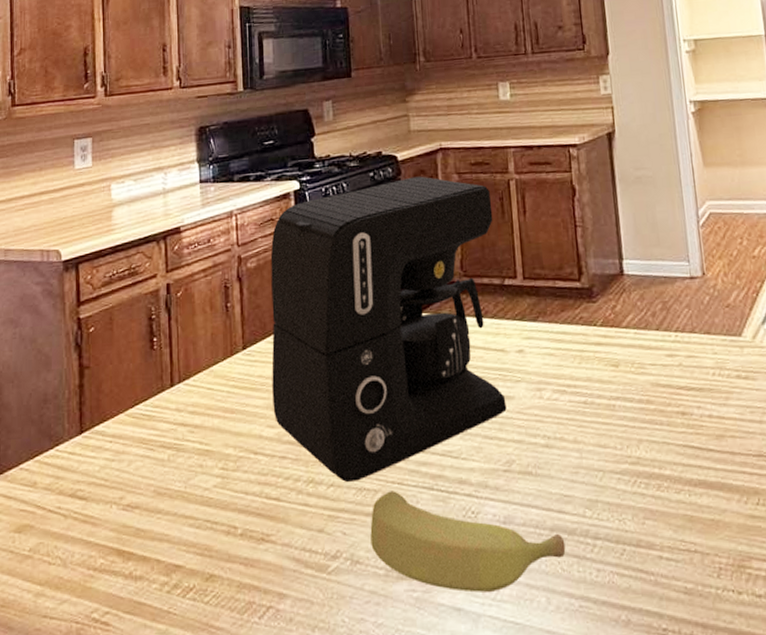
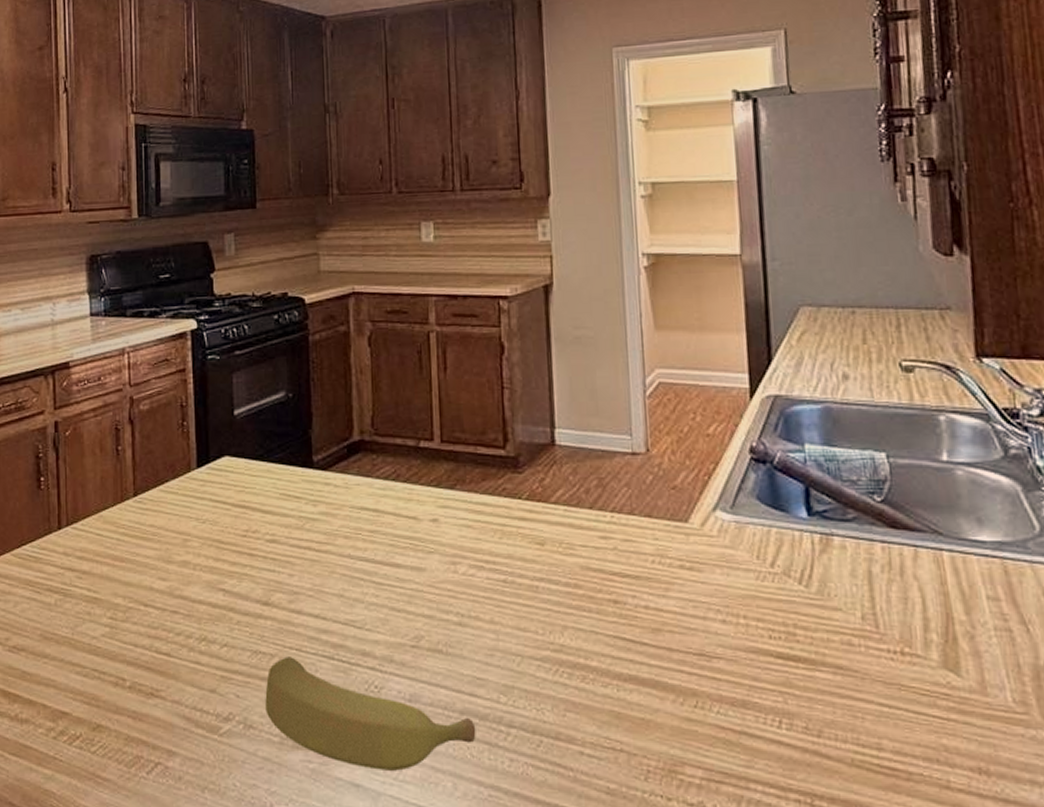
coffee maker: present [270,176,507,482] -> none [164,322,417,643]

